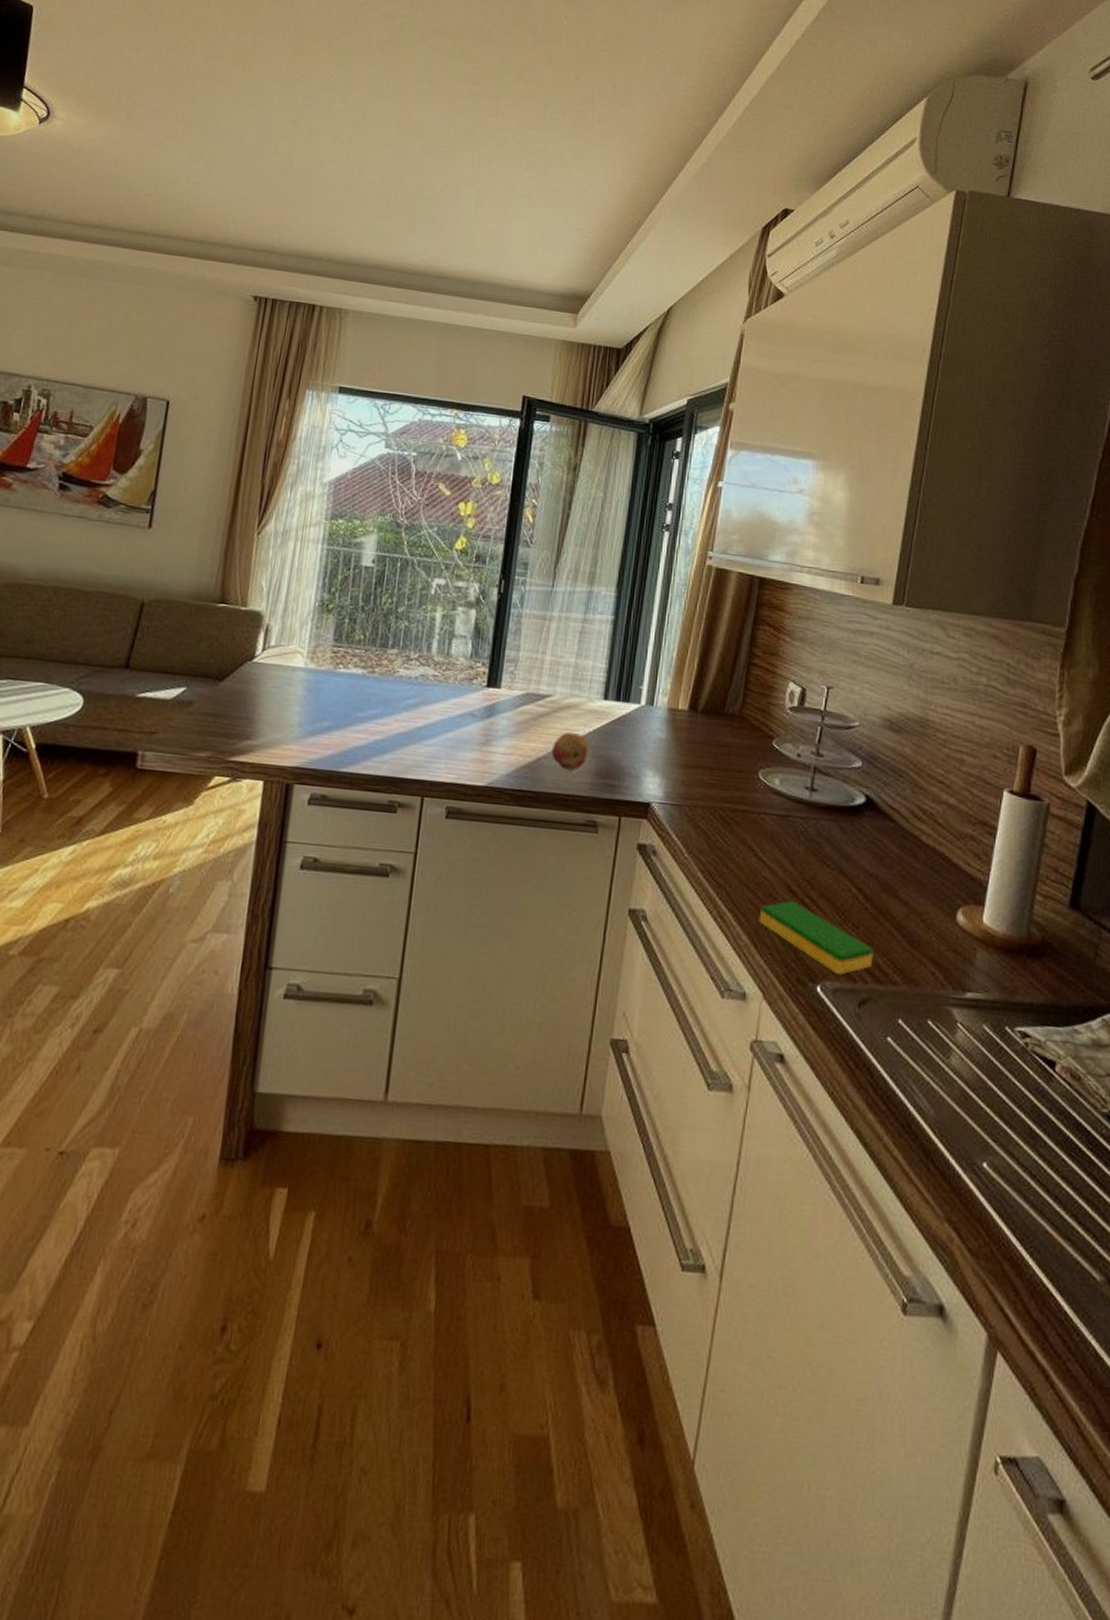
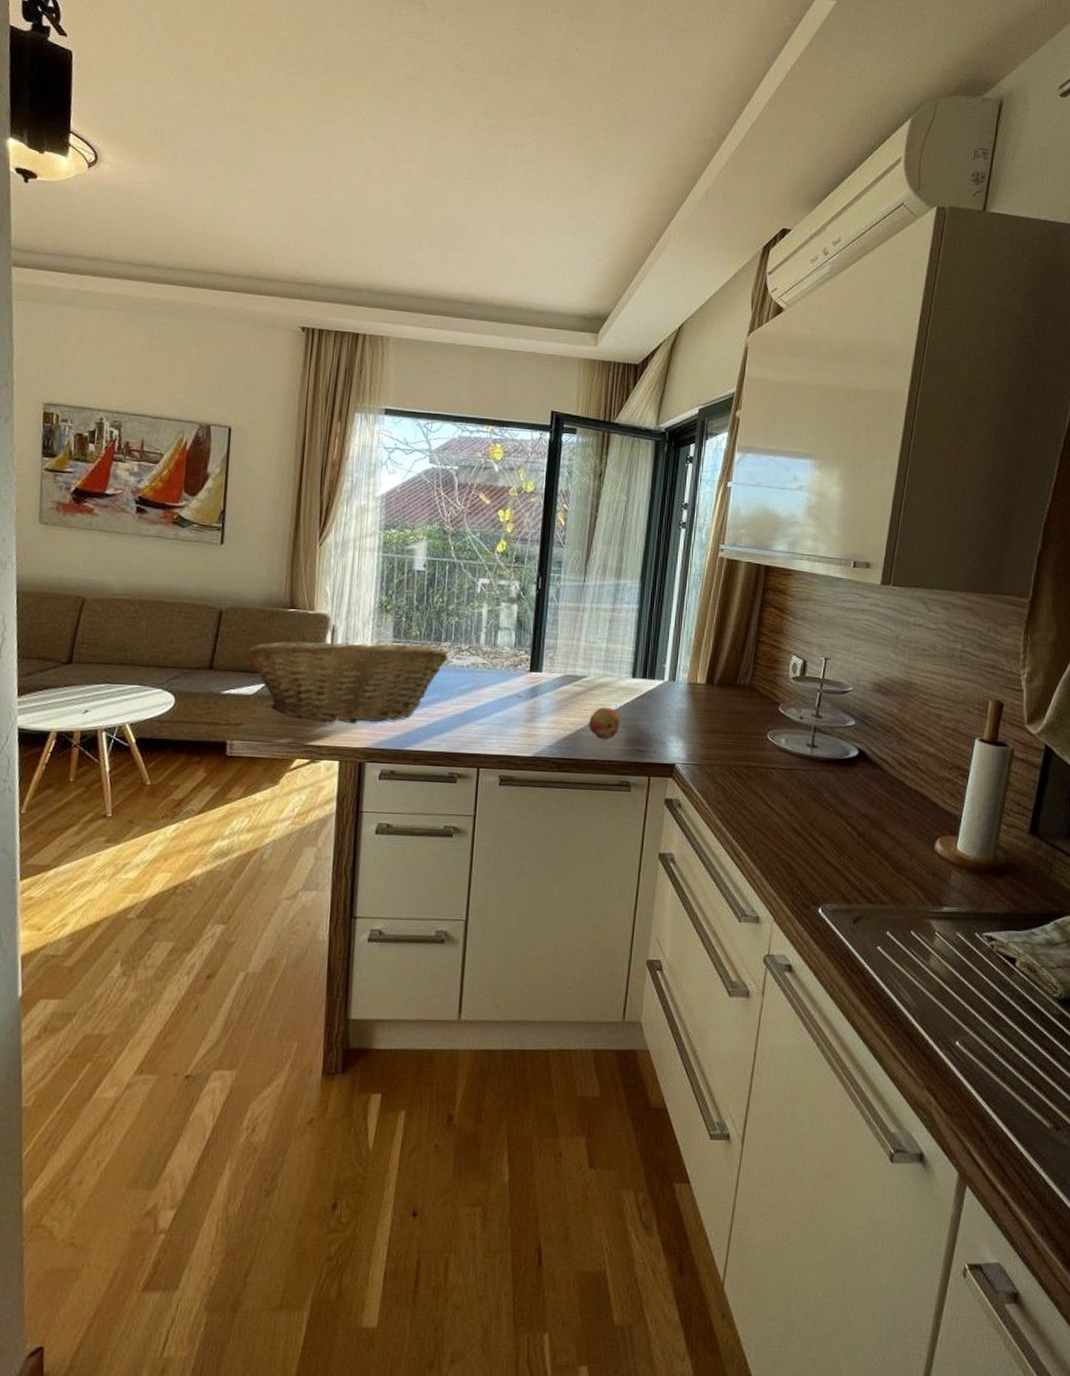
fruit basket: none [165,637,395,738] -> present [244,636,448,723]
dish sponge: present [759,900,874,975] -> none [769,840,866,899]

